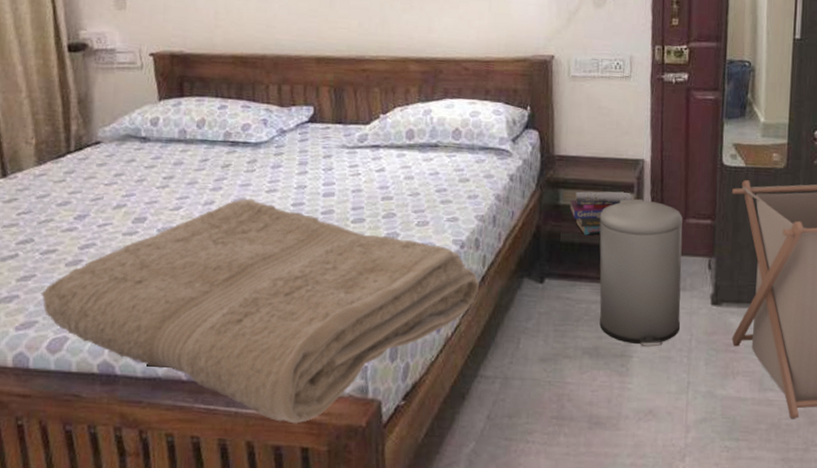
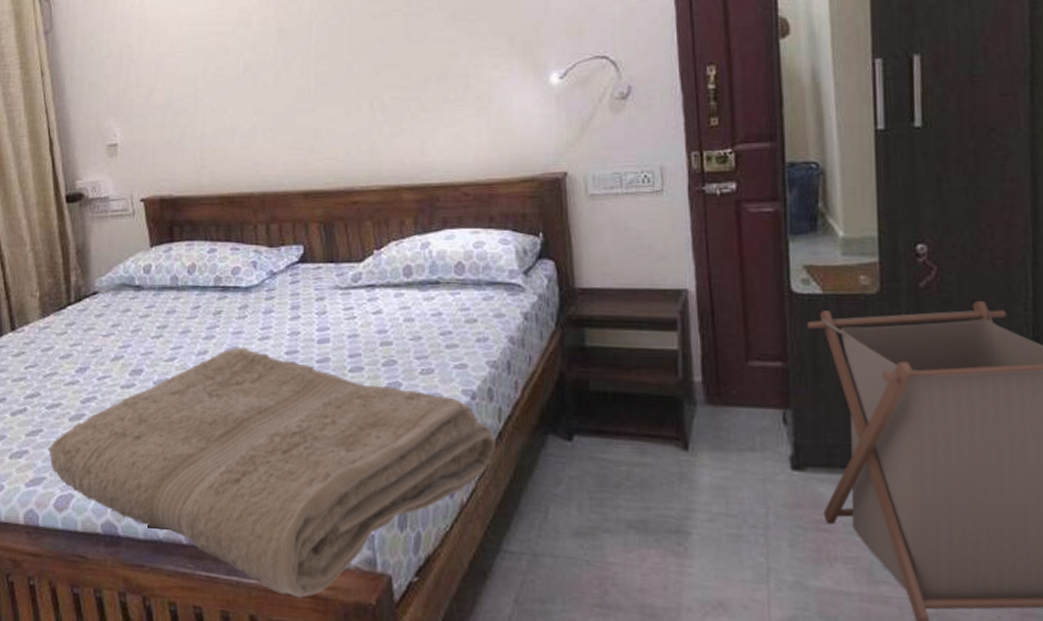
books: present [569,191,633,236] -> none [597,329,677,383]
pedal bin: present [599,199,683,347] -> none [636,337,751,522]

